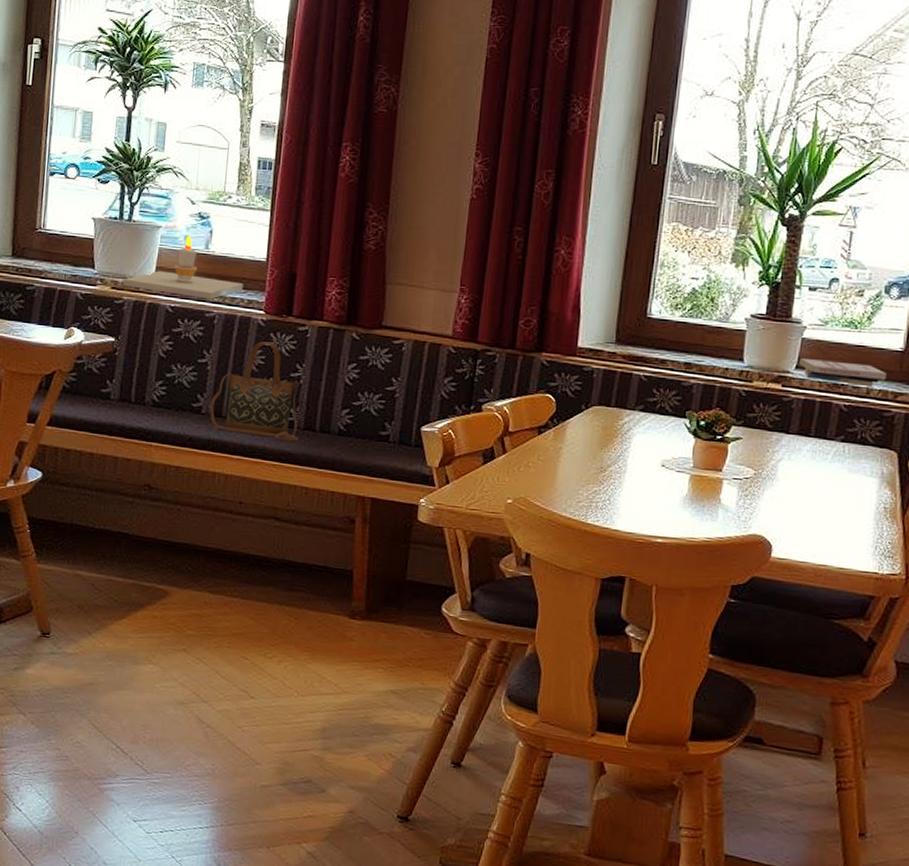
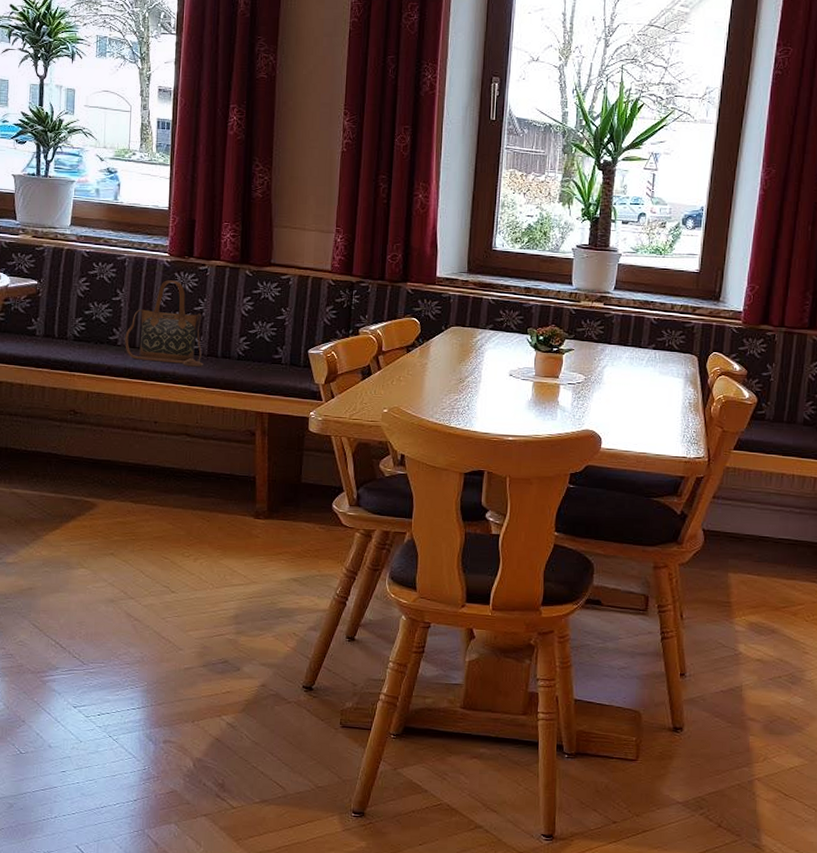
candle: present [123,235,243,300] -> none [43,188,149,245]
books: present [799,357,887,386] -> none [617,280,686,302]

